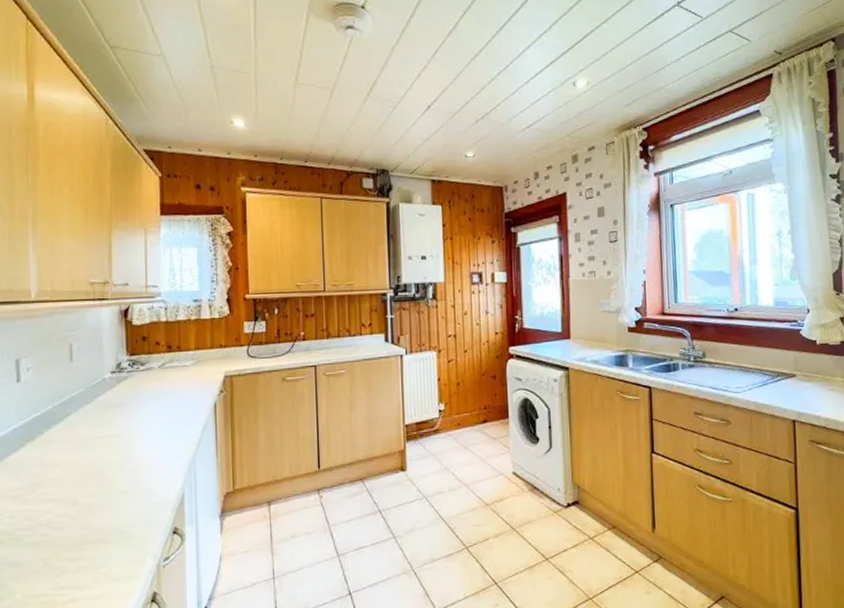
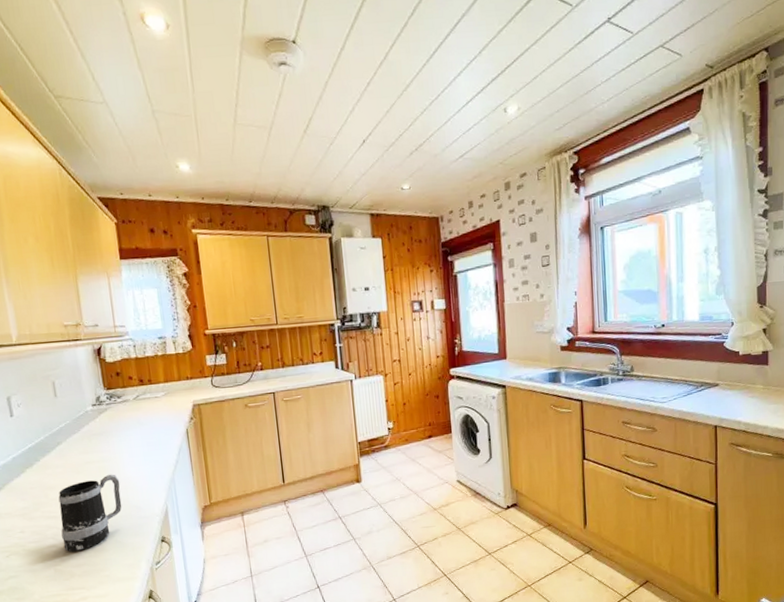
mug: none [58,452,133,542] -> present [58,474,122,552]

